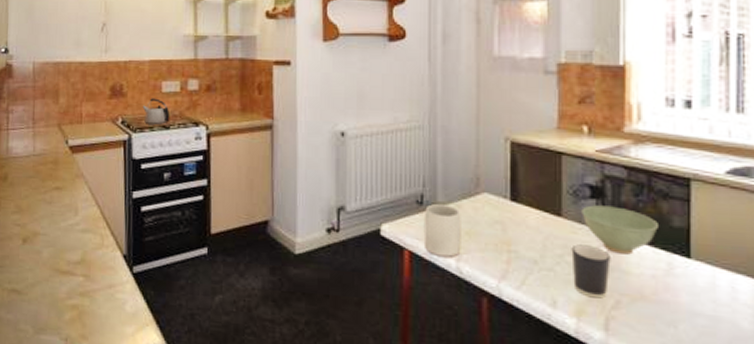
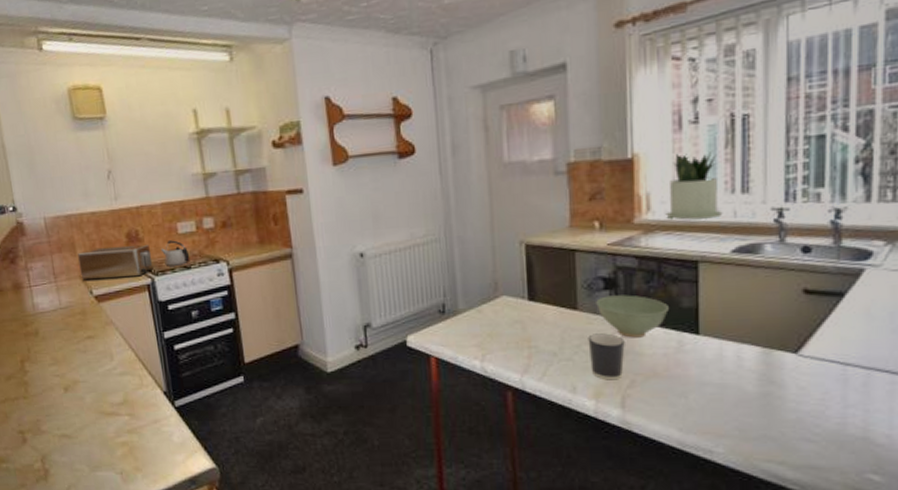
toaster: none [59,97,133,133] -> present [78,243,153,281]
mug: present [423,204,461,257] -> none [447,311,484,359]
planter: none [657,65,717,136] -> present [666,150,723,221]

